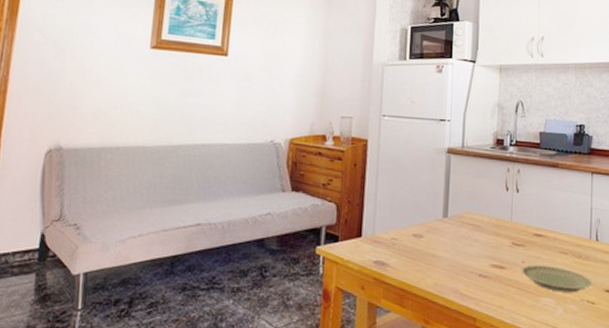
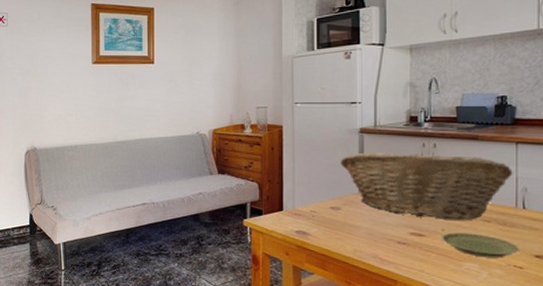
fruit basket: none [426,174,588,252] -> present [340,152,513,220]

